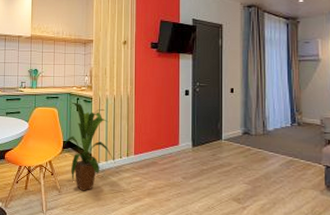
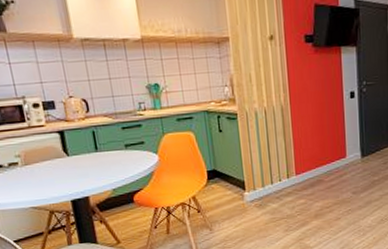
house plant: present [62,102,115,191] -> none [206,121,274,225]

